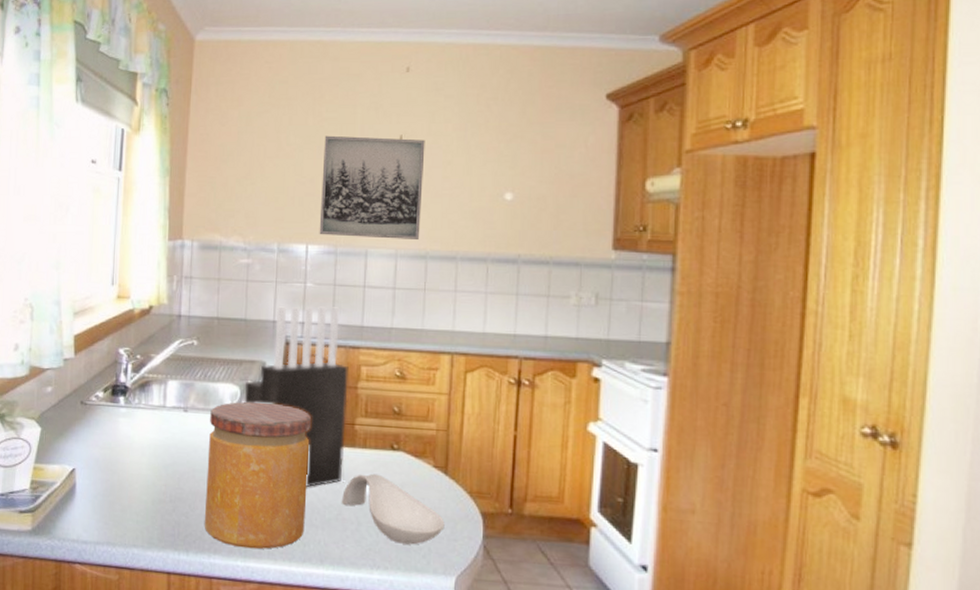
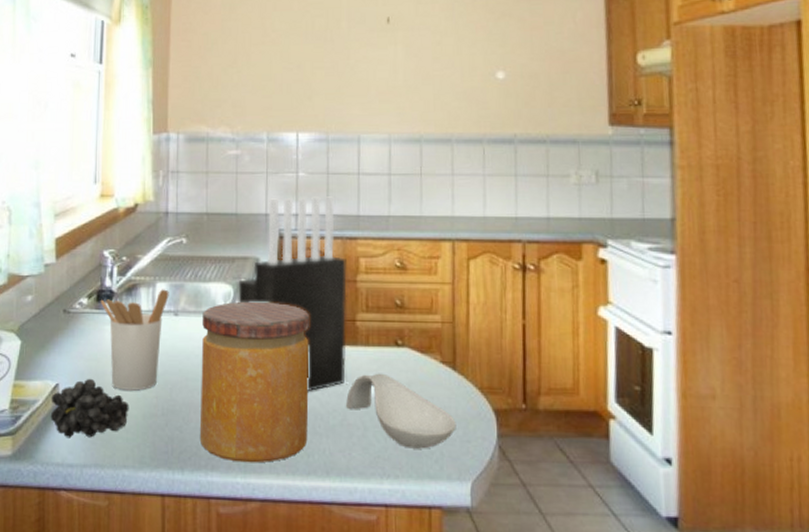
fruit: none [67,465,140,519] -> present [50,378,129,438]
utensil holder: none [115,387,180,479] -> present [100,289,169,391]
wall art: present [319,135,425,239] -> none [309,20,413,123]

